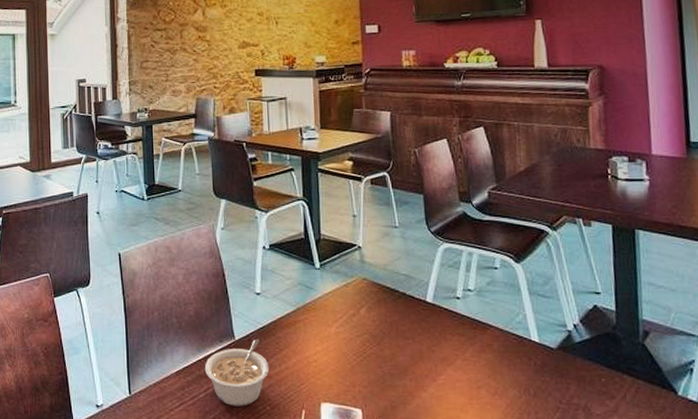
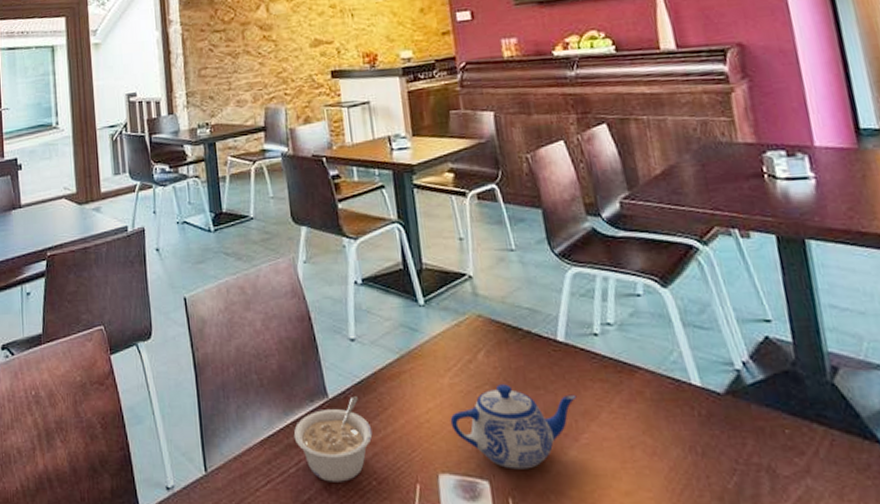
teapot: none [334,334,438,402] -> present [450,384,577,469]

